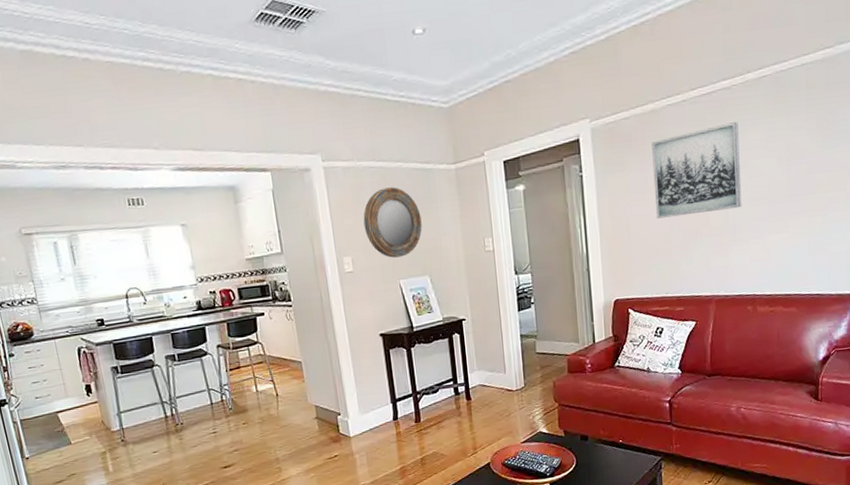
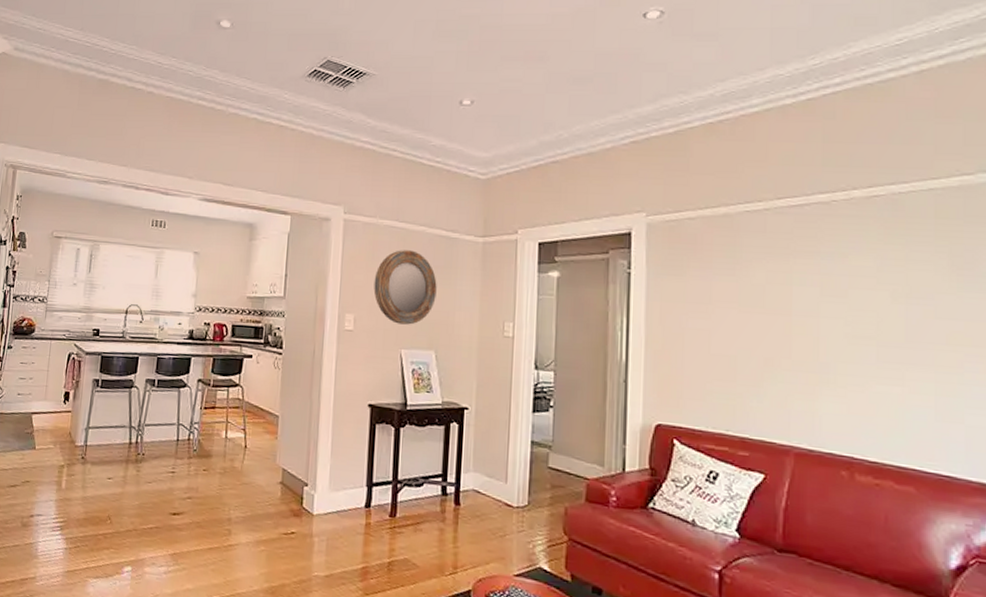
wall art: present [652,122,742,219] -> none [720,242,839,344]

